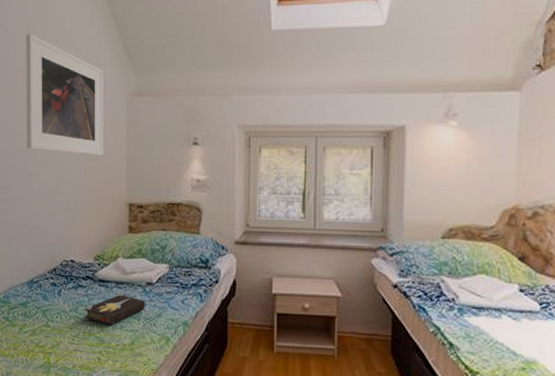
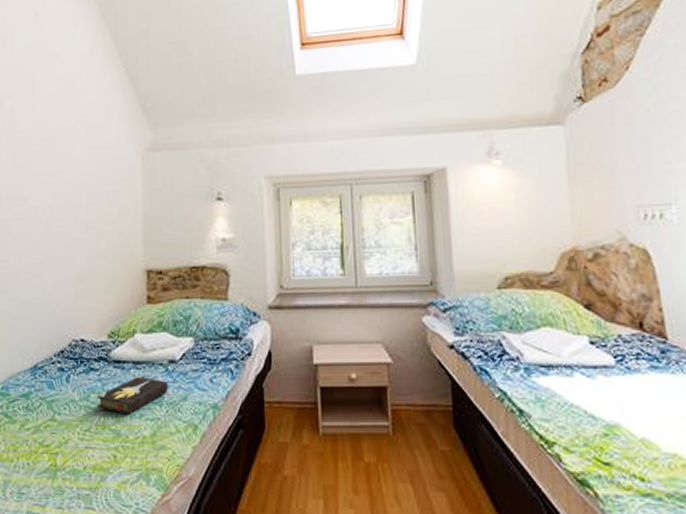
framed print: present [26,33,104,155] -> none [30,91,118,218]

